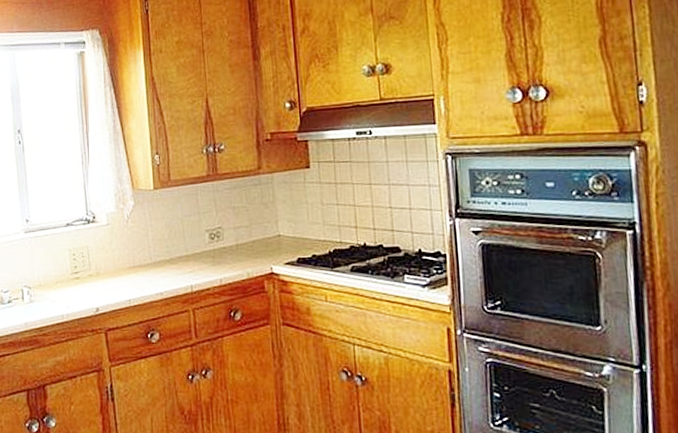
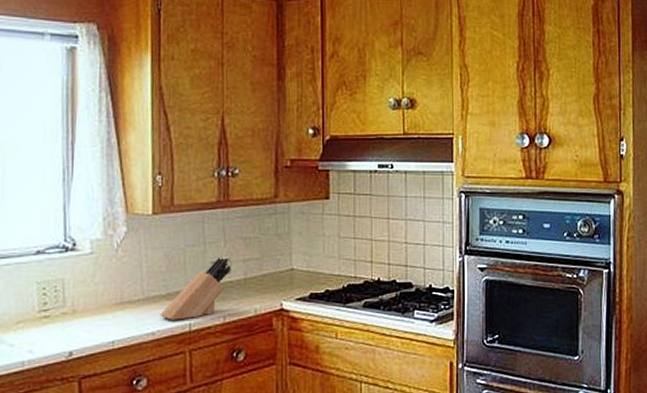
knife block: none [166,225,224,282] -> present [160,257,231,320]

